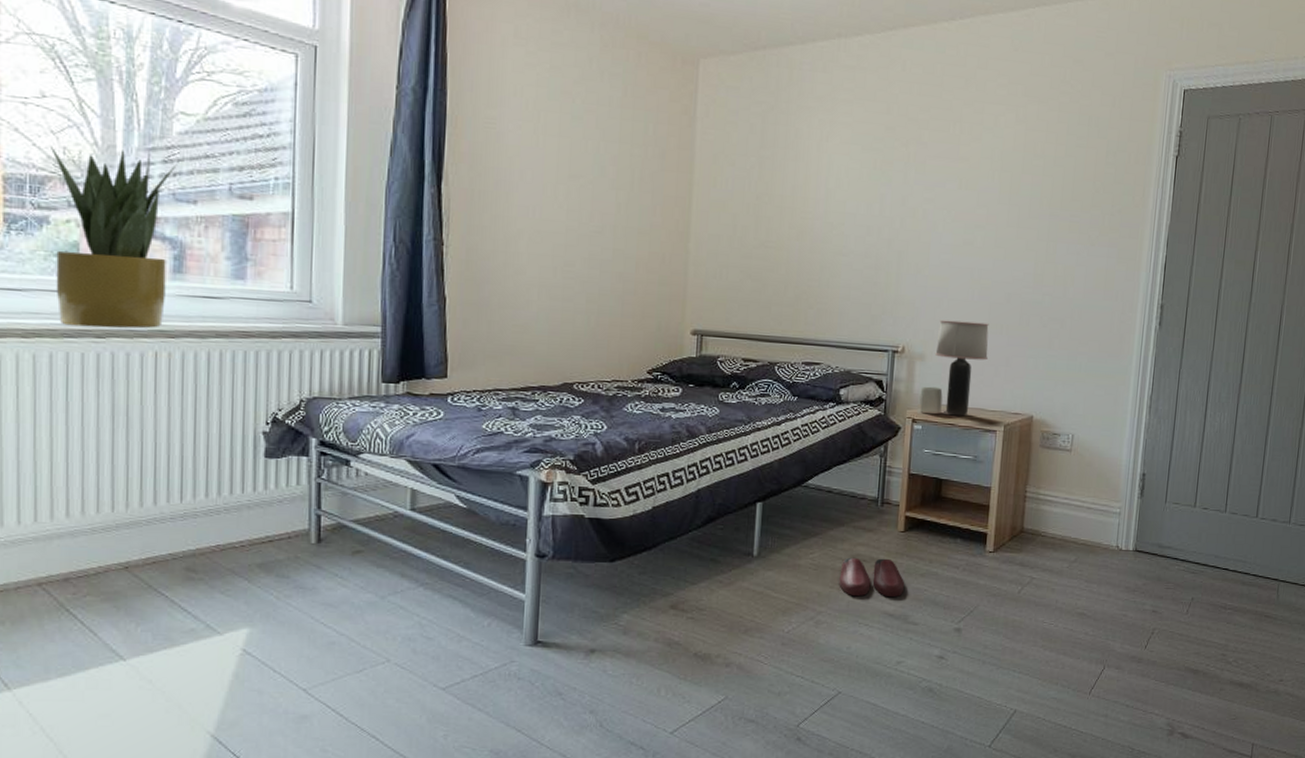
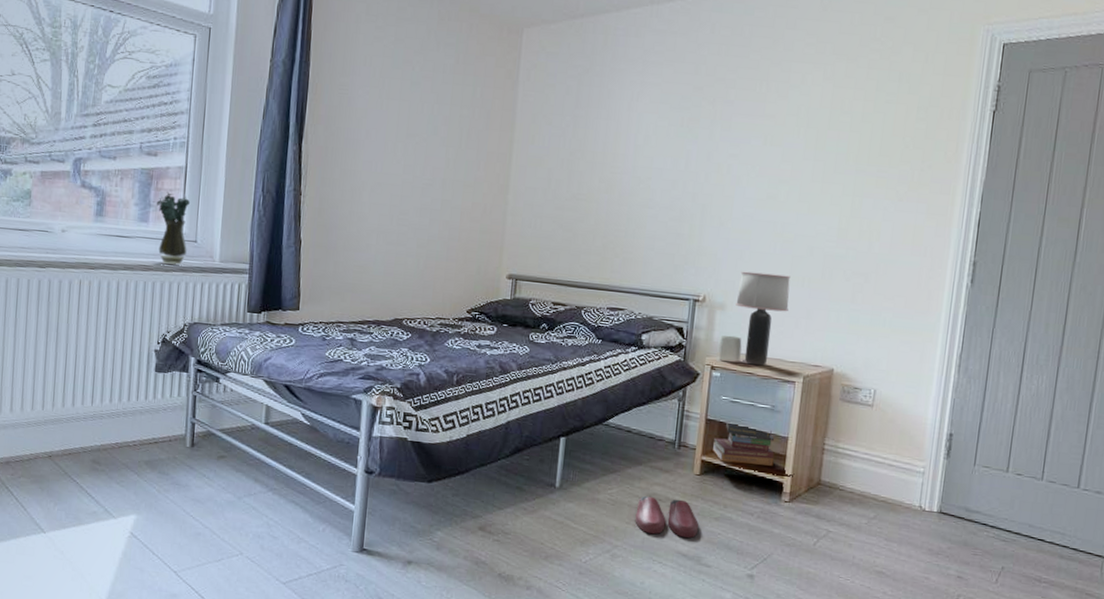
planter: present [51,146,177,329] -> none [13,114,104,261]
vase: none [255,242,301,330] -> present [156,191,191,265]
books: none [915,477,978,518] -> present [712,423,775,467]

